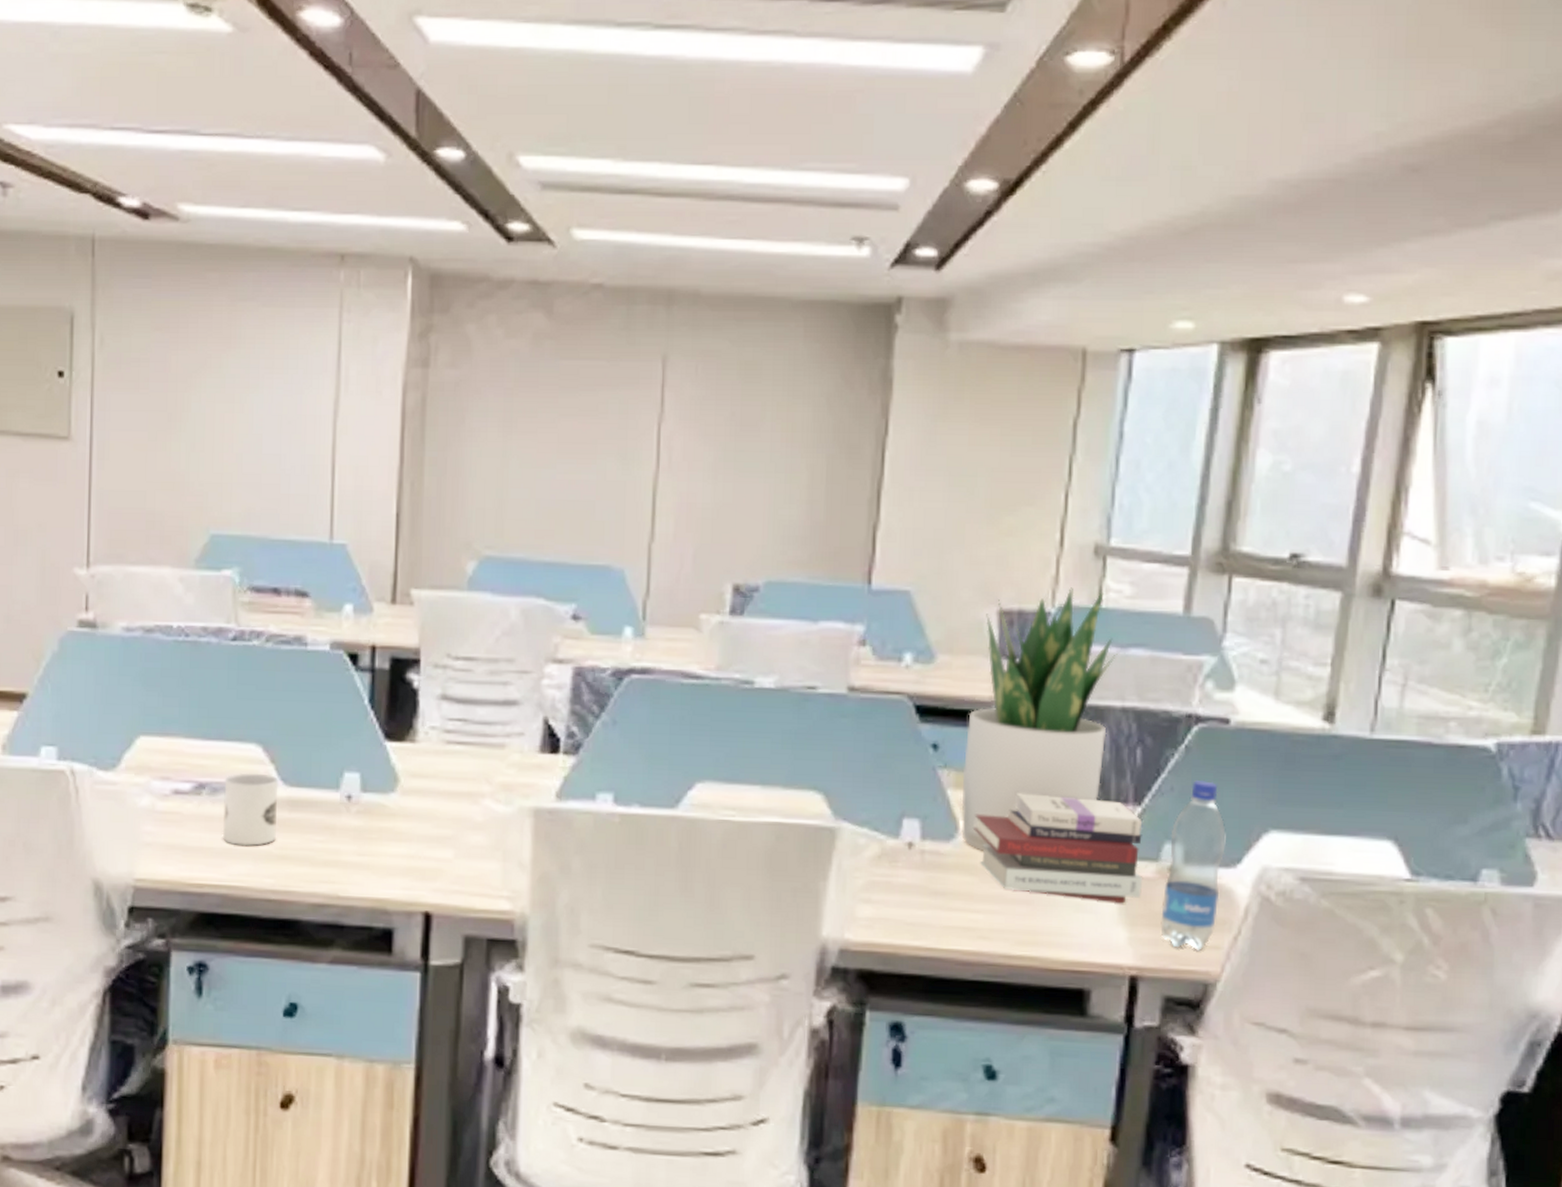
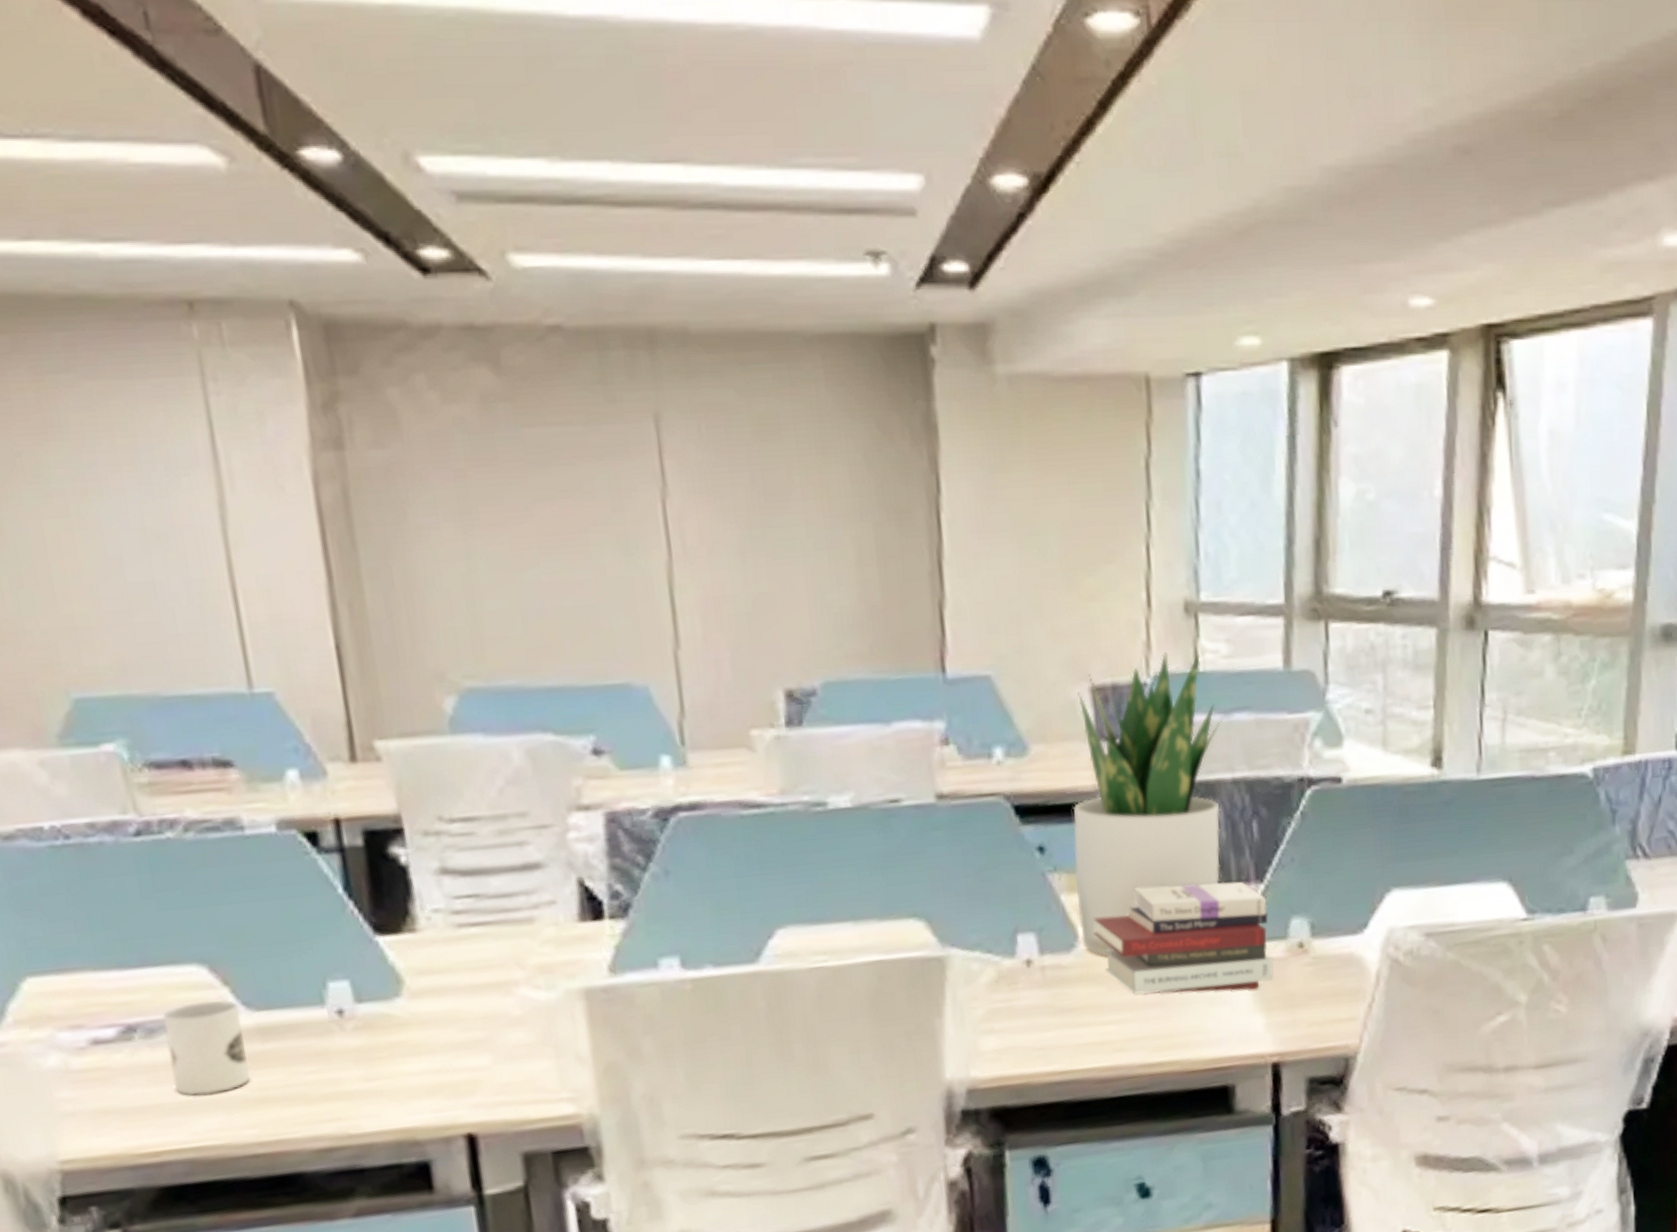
bottle: present [1160,780,1226,950] -> none [1295,846,1351,1025]

